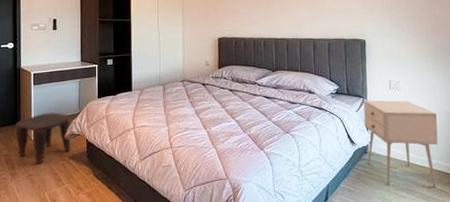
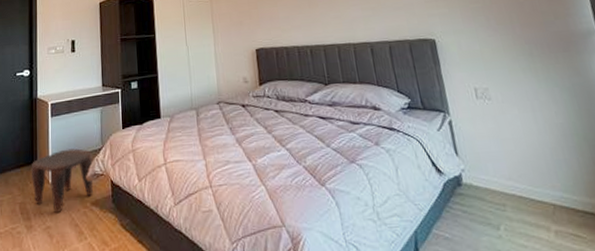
nightstand: present [363,100,438,187] -> none [445,113,567,231]

